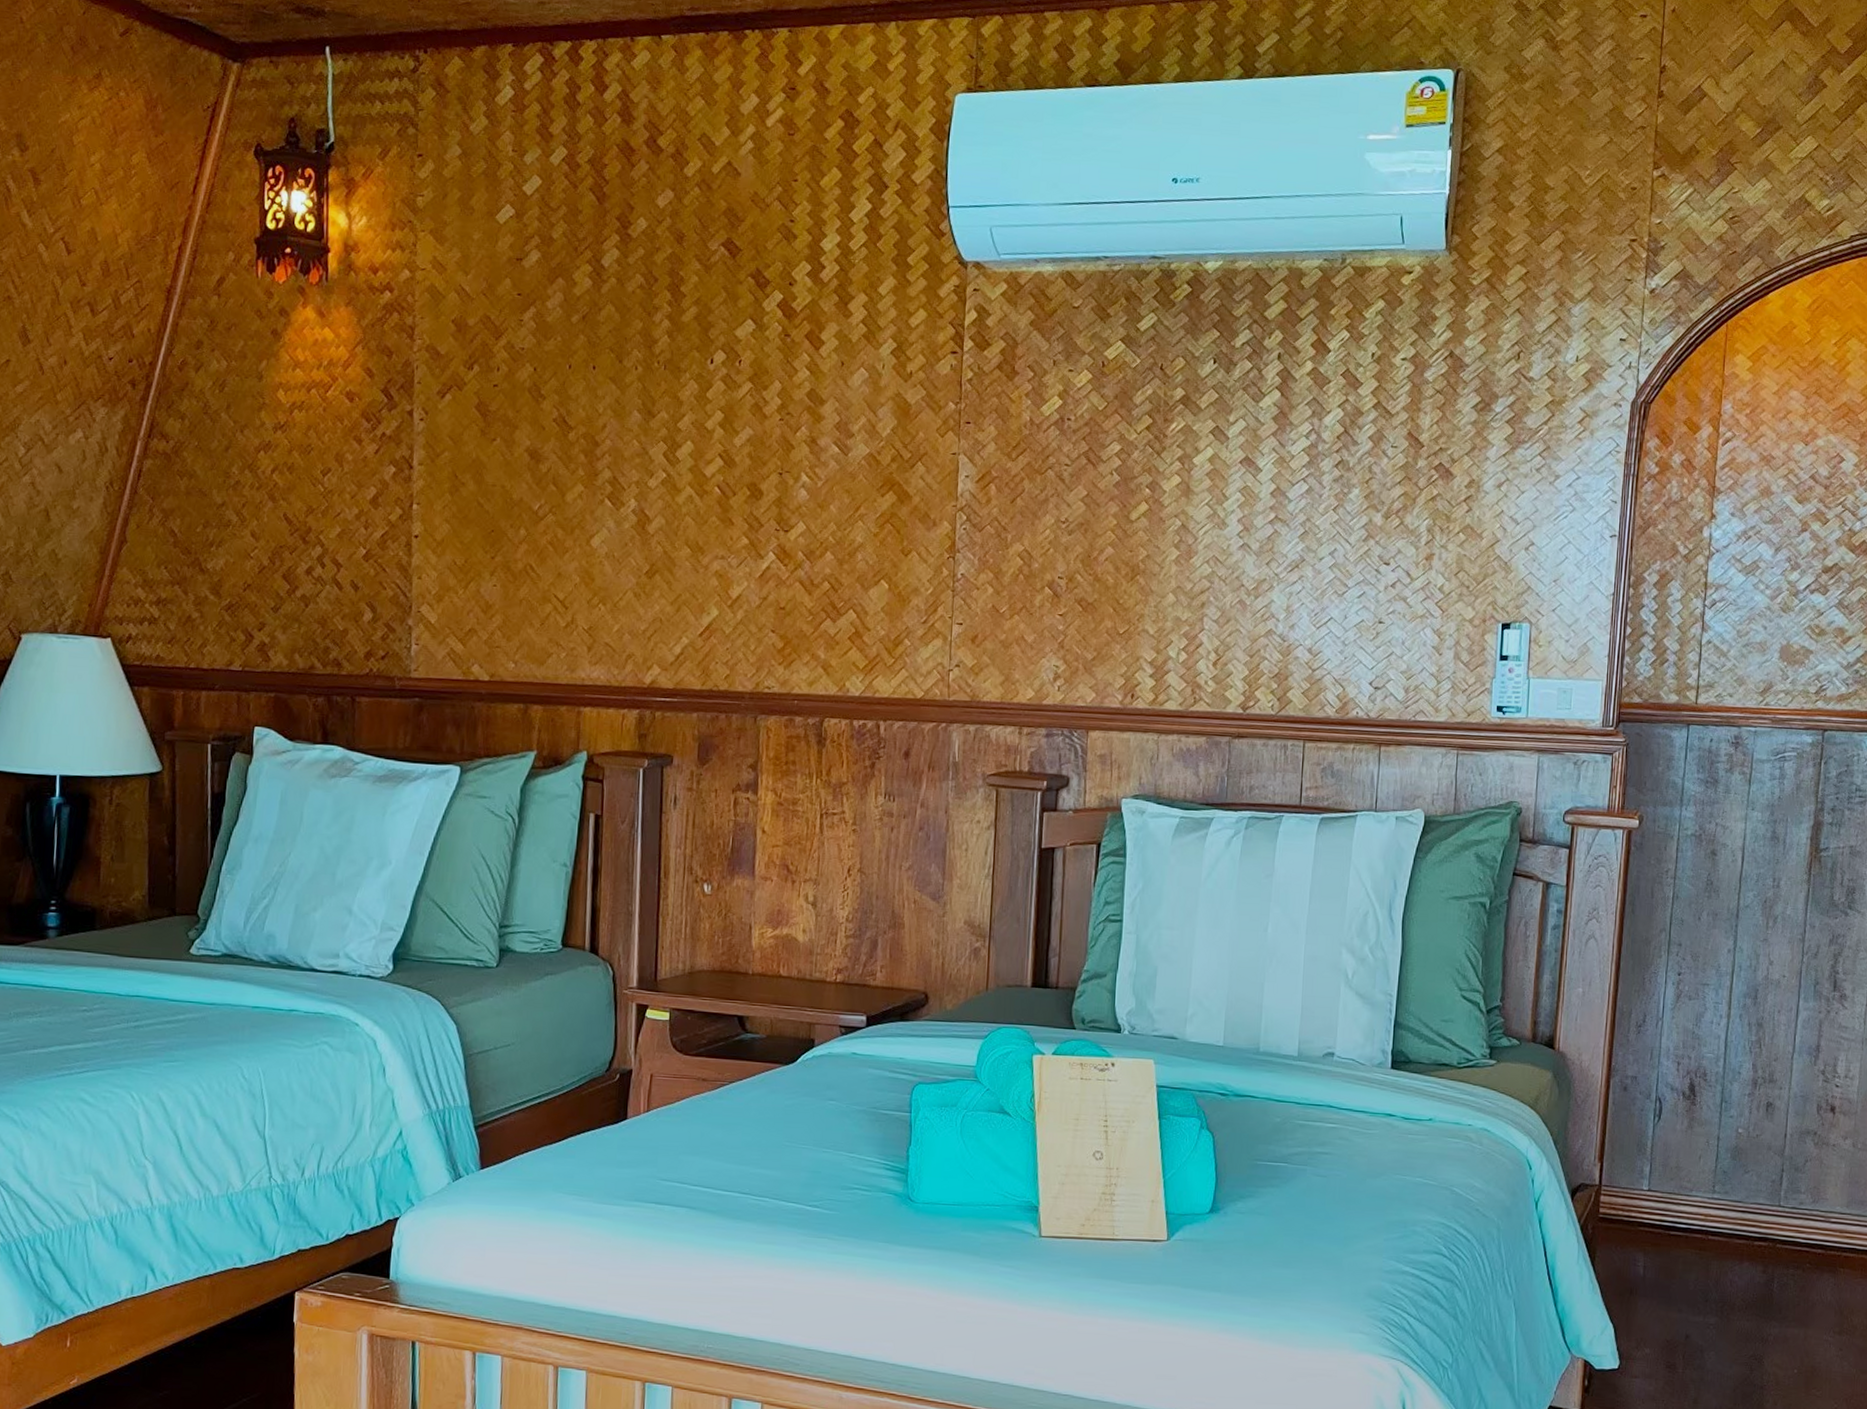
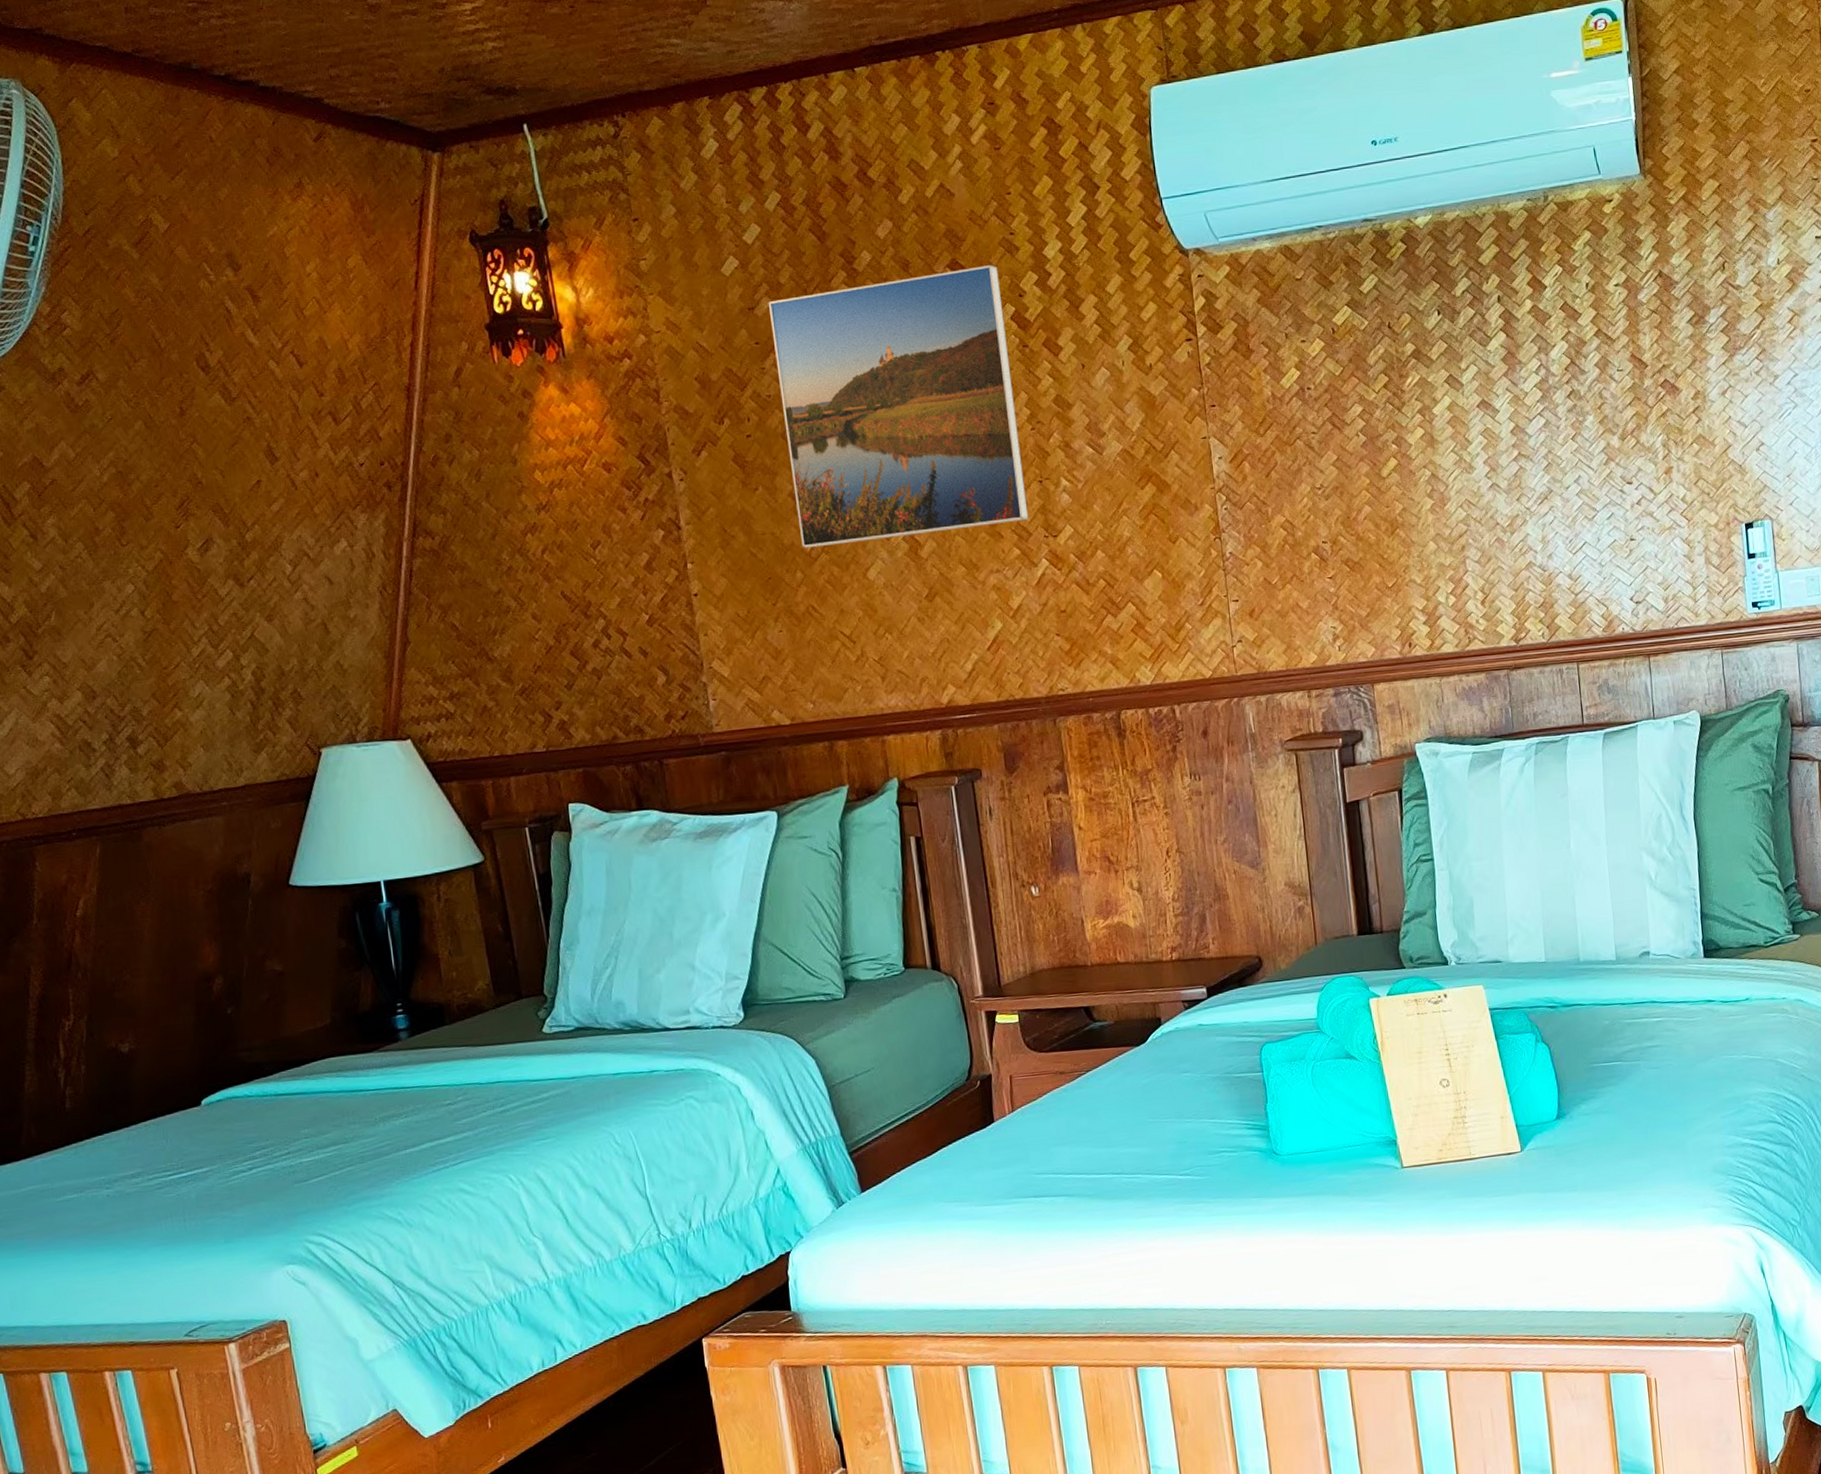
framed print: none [530,248,773,511] -> present [768,264,1029,549]

